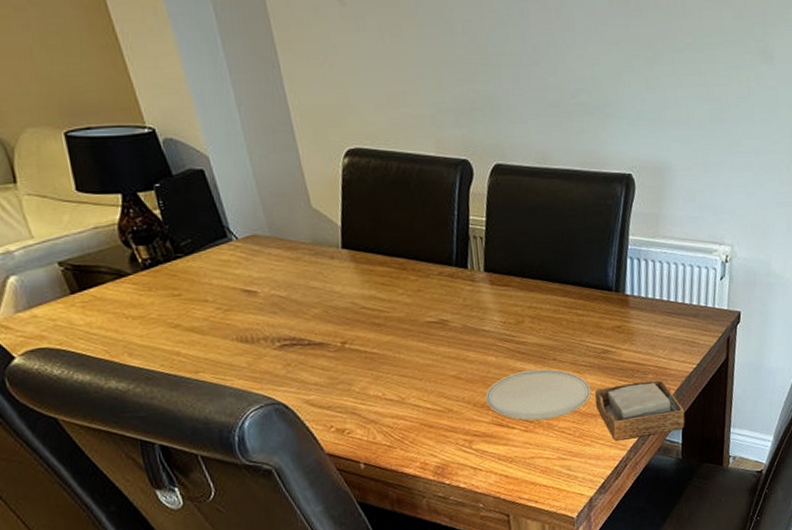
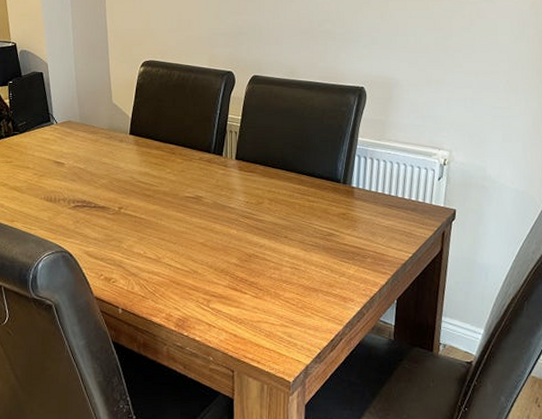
plate: present [485,369,591,421] -> none [225,244,315,290]
napkin holder: present [594,379,685,442] -> none [318,263,399,317]

